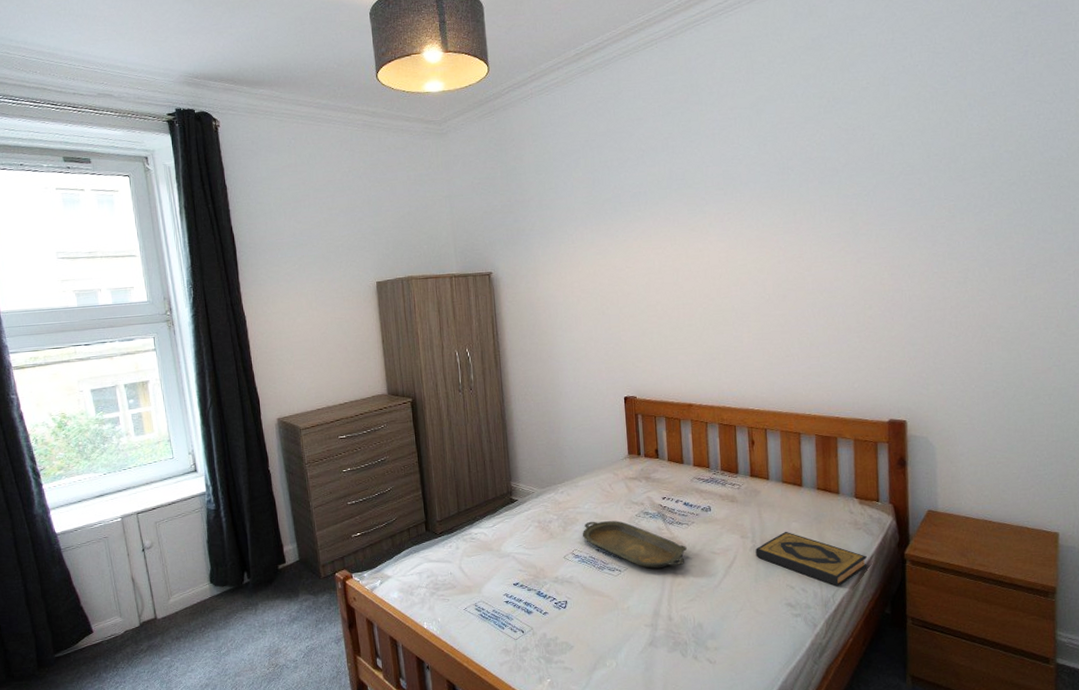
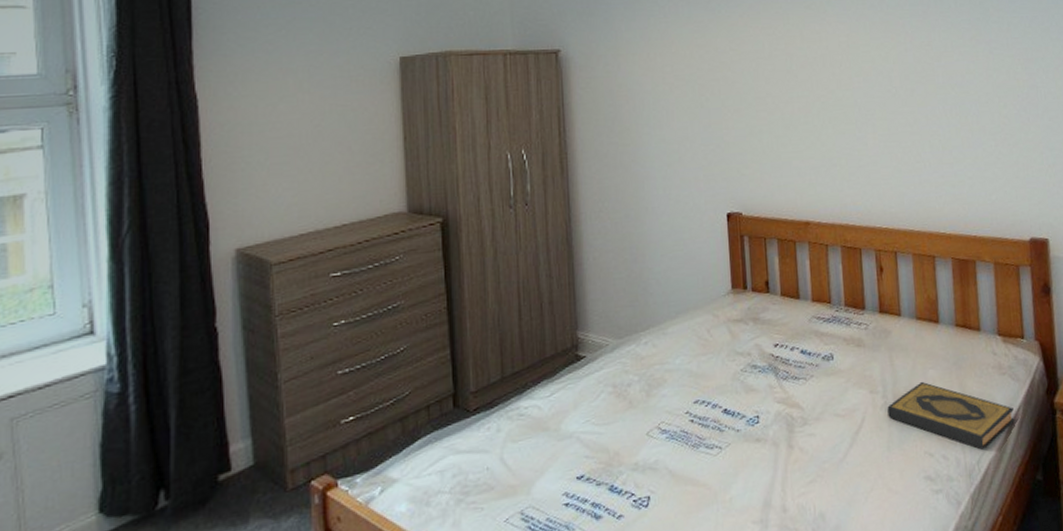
serving tray: present [582,521,687,569] -> none [671,378,805,443]

